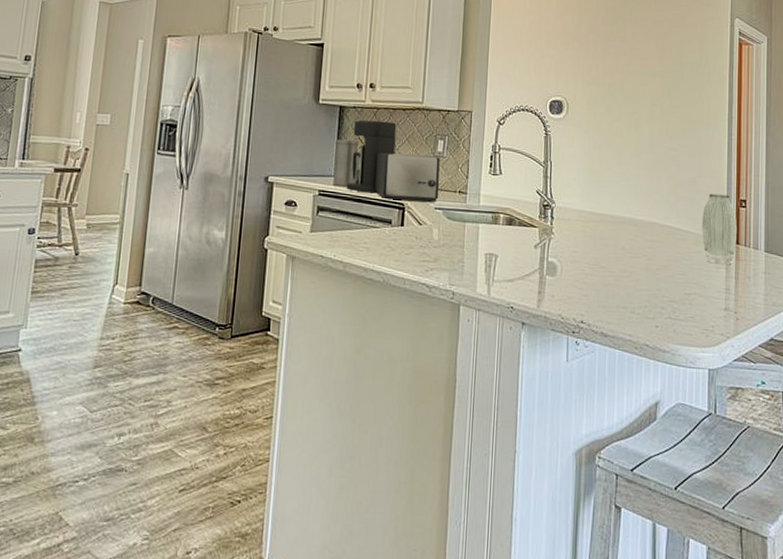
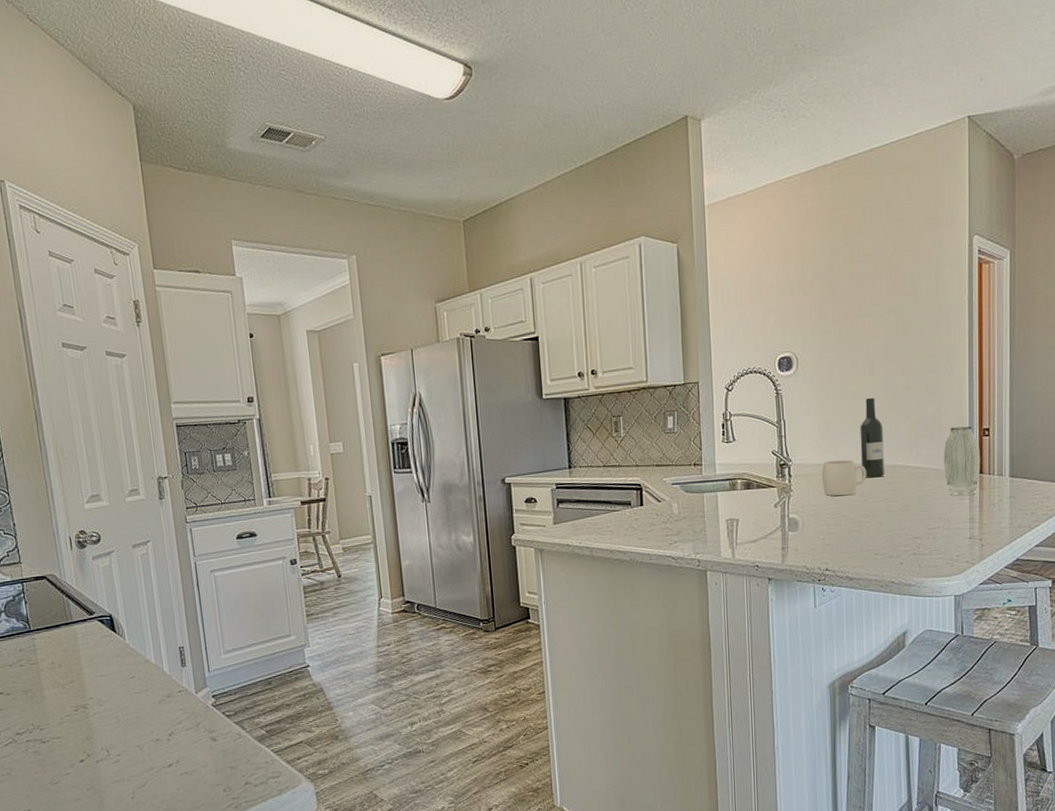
canister: present [332,139,359,188] -> none [564,430,591,478]
coffee maker: present [346,120,397,194] -> none [580,406,625,480]
toaster: present [375,152,440,203] -> none [607,433,675,483]
mug: none [583,209,628,247] -> present [821,460,867,497]
wine bottle: none [622,152,646,233] -> present [860,397,885,478]

